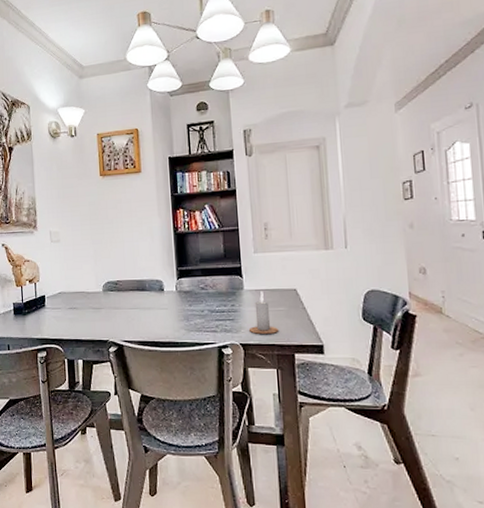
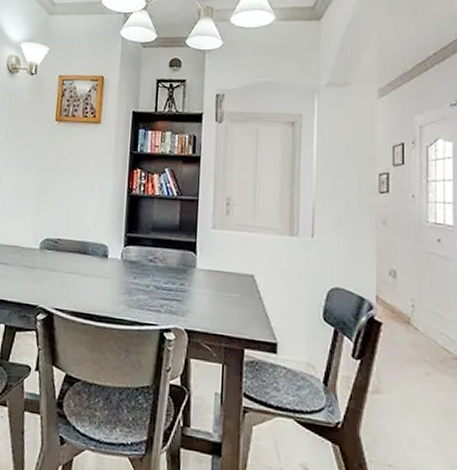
candle: present [249,291,279,334] -> none [197,272,230,323]

